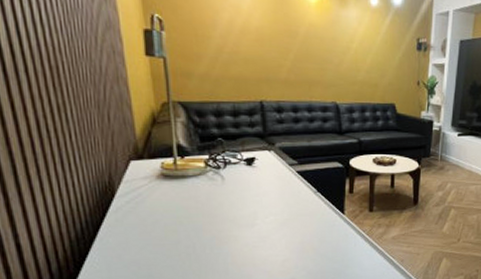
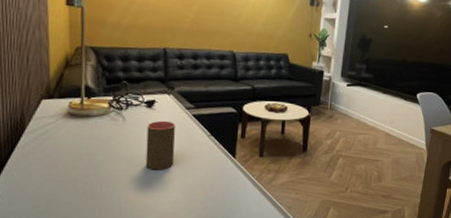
cup: none [249,178,281,230] -> present [145,120,175,170]

